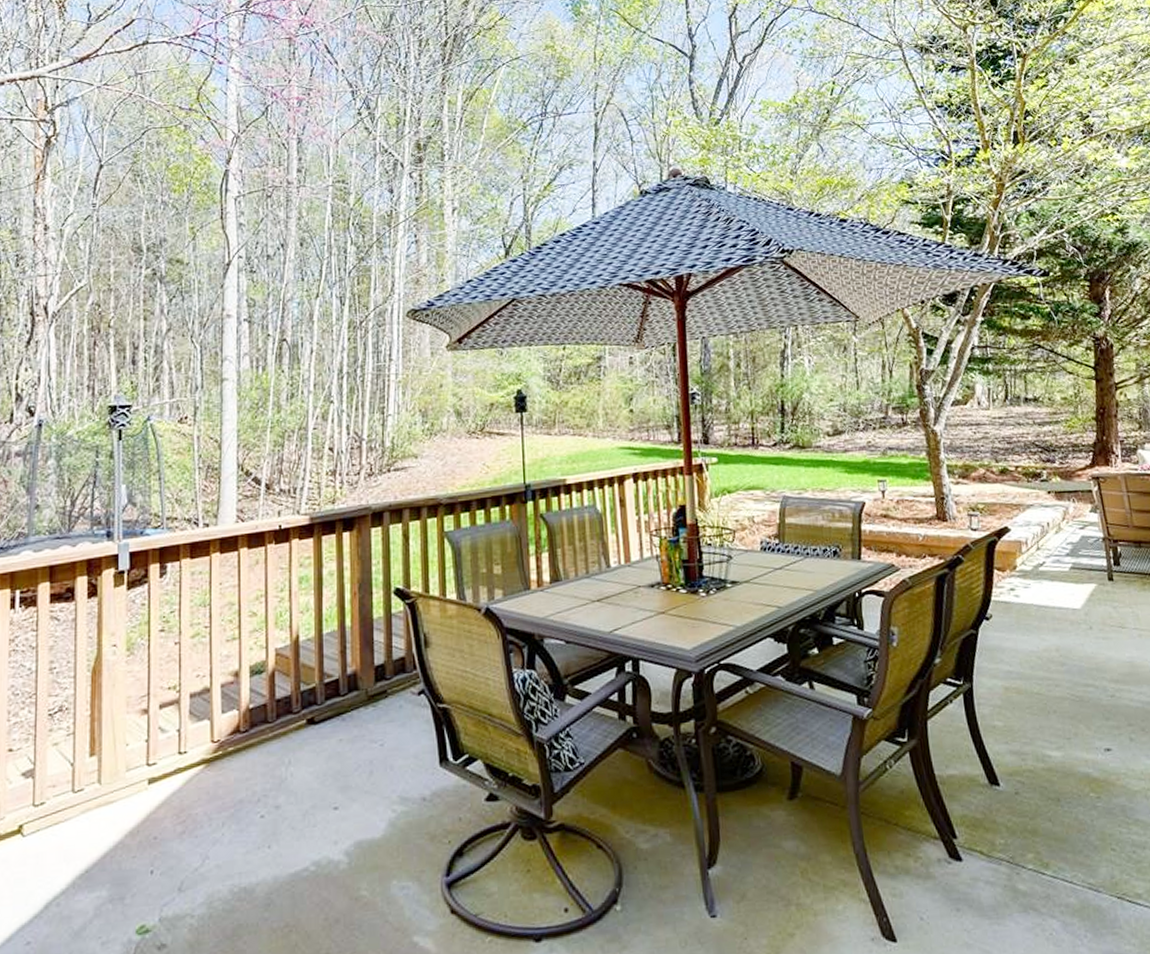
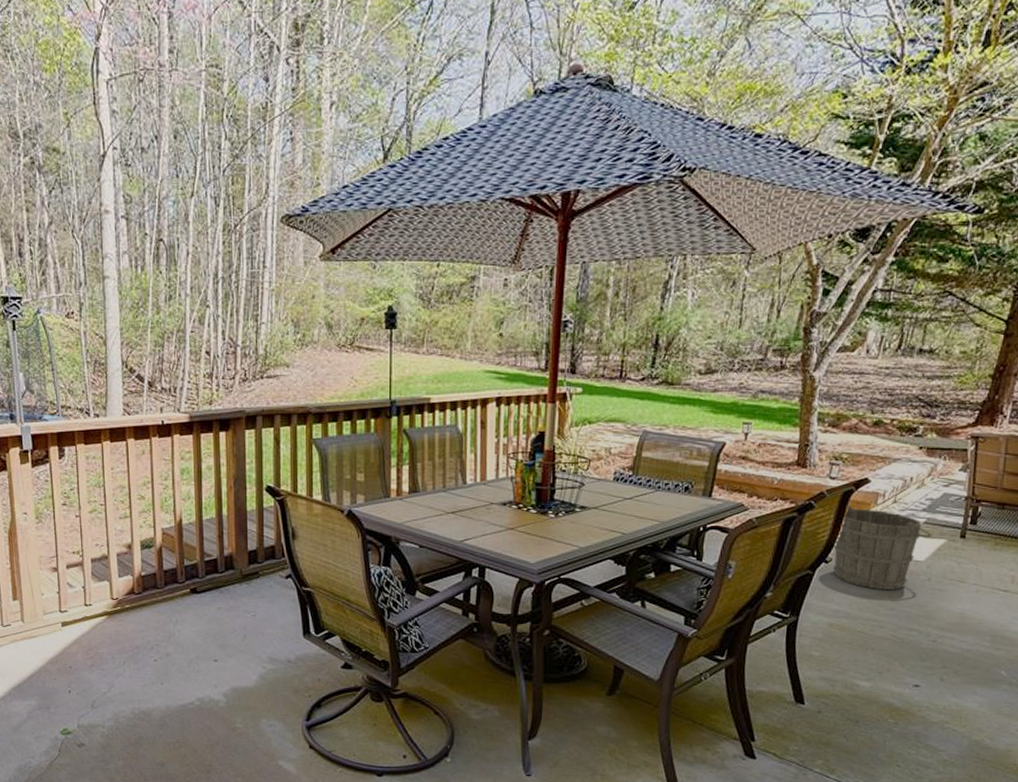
bucket: none [990,557,1082,644] -> present [832,506,932,590]

